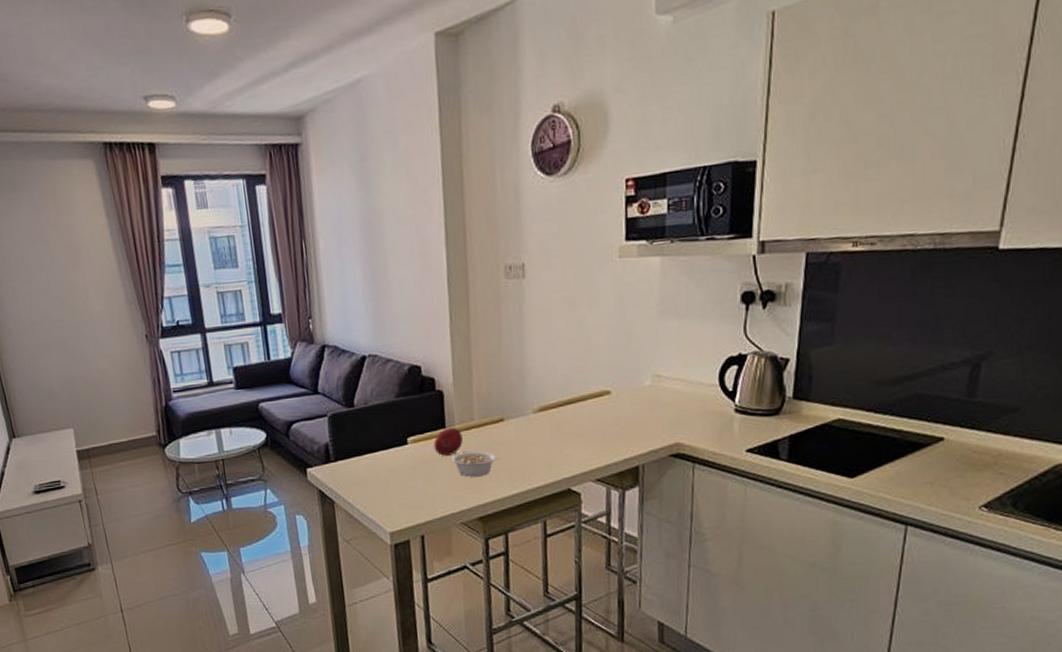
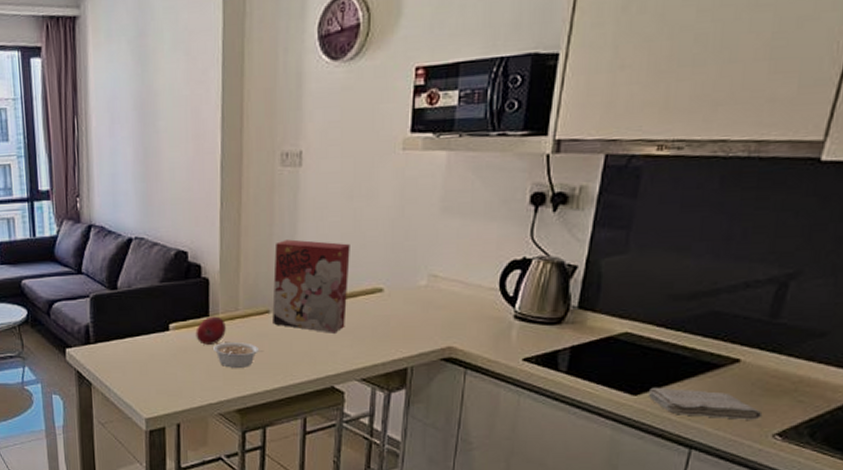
cereal box: none [504,348,577,437] -> present [272,239,350,333]
washcloth: none [863,469,968,495] -> present [647,387,763,420]

